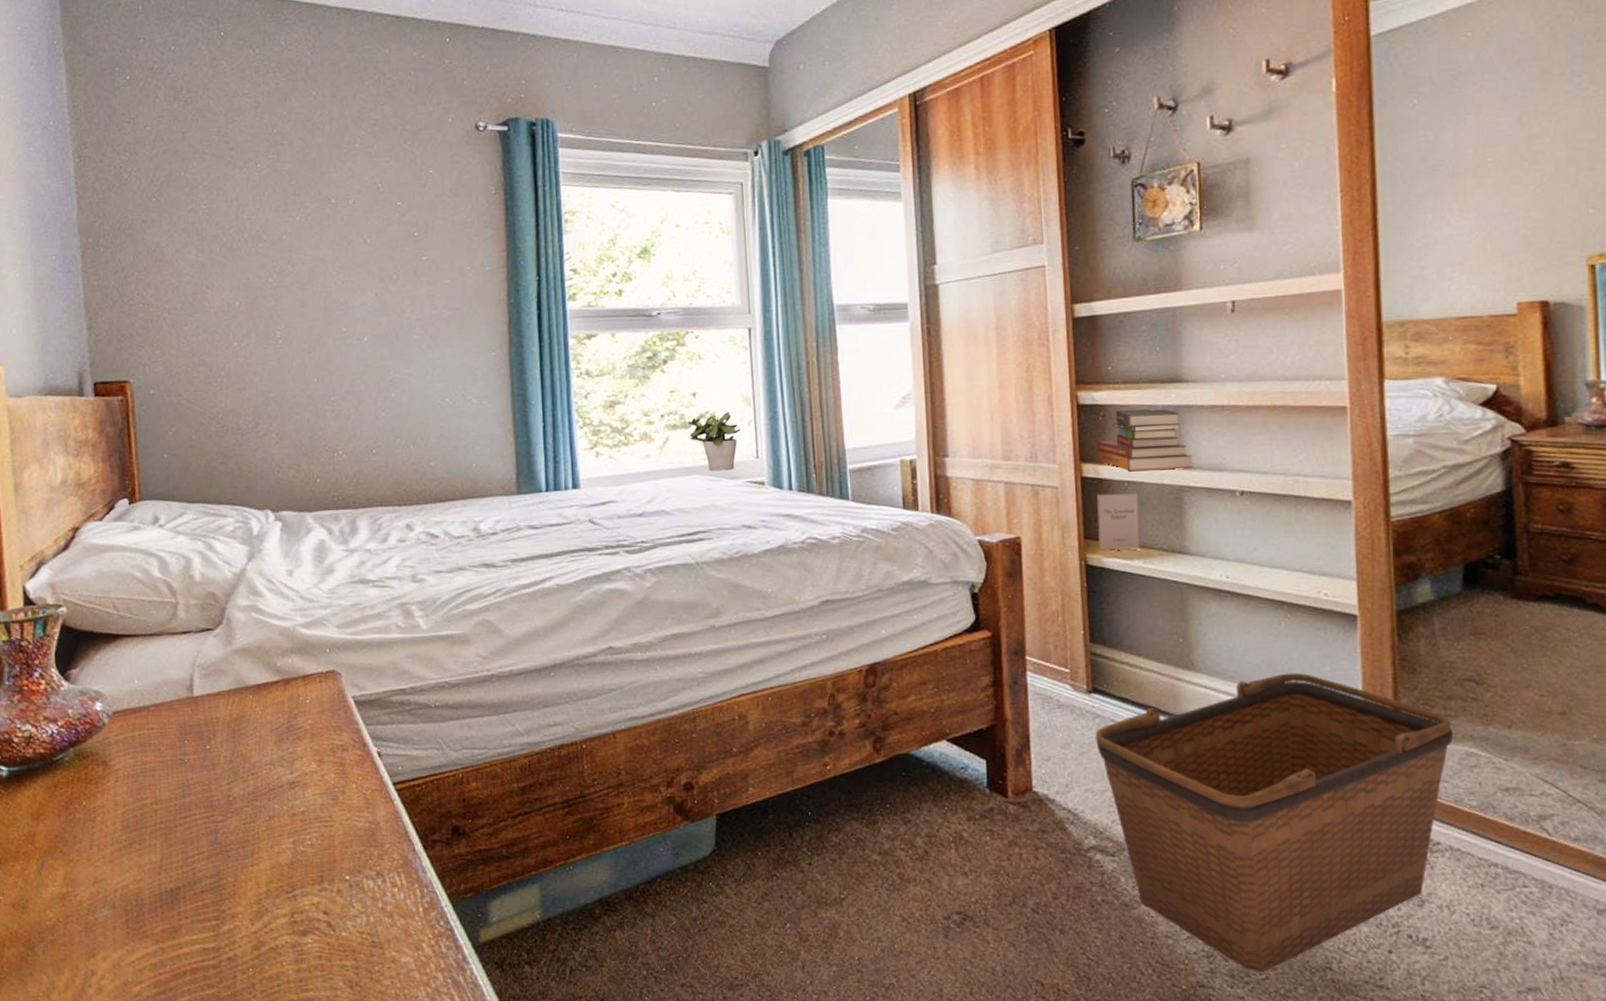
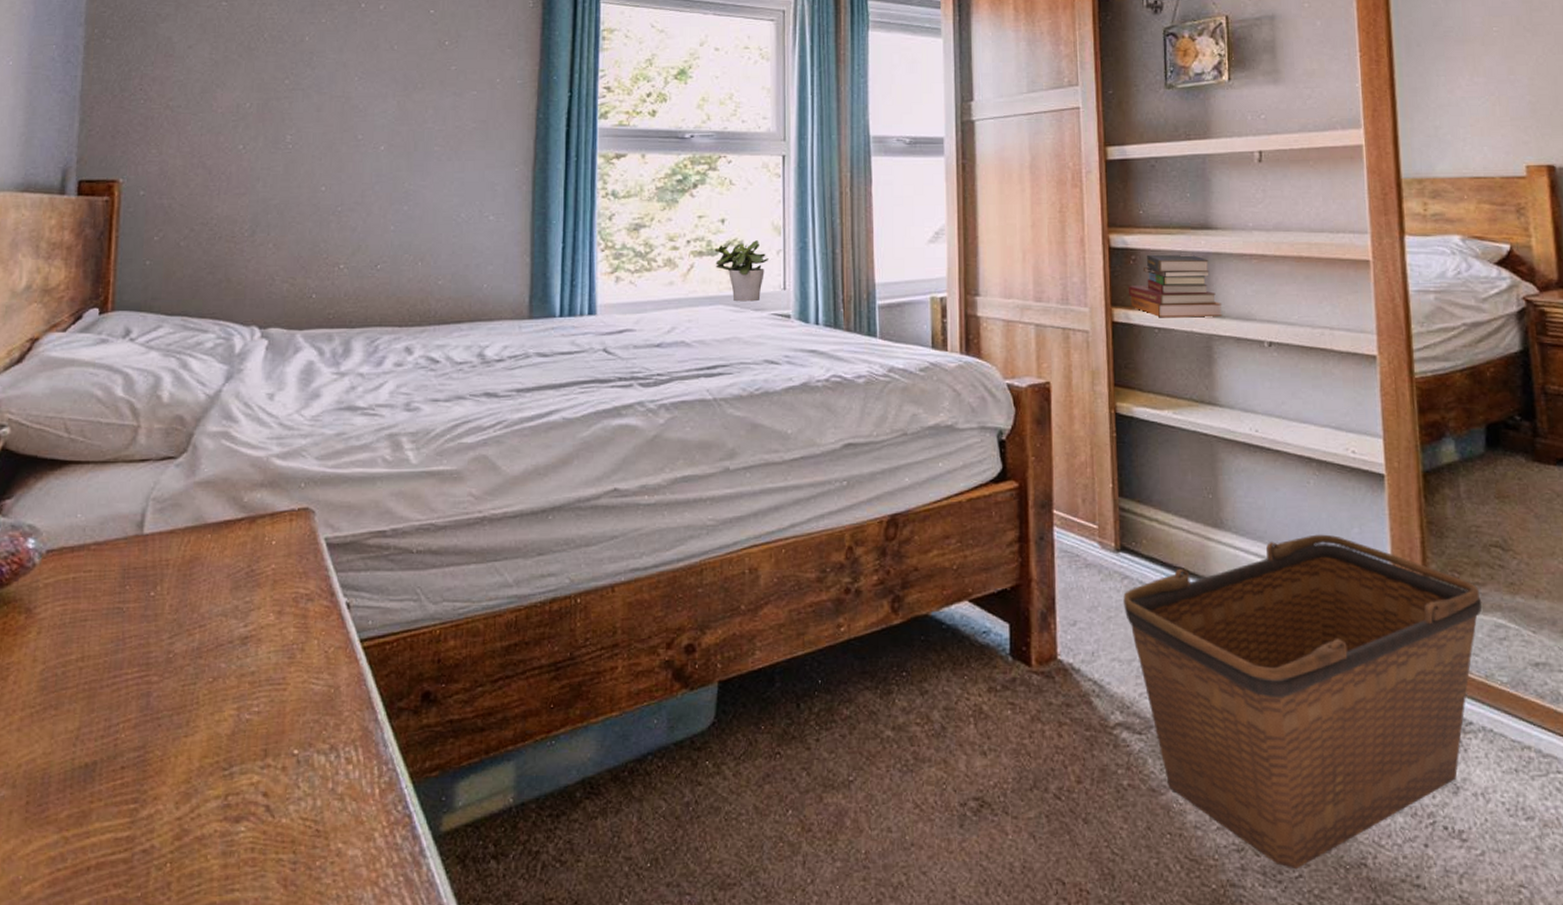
book: present [1097,493,1140,551] -> none [1127,339,1170,399]

